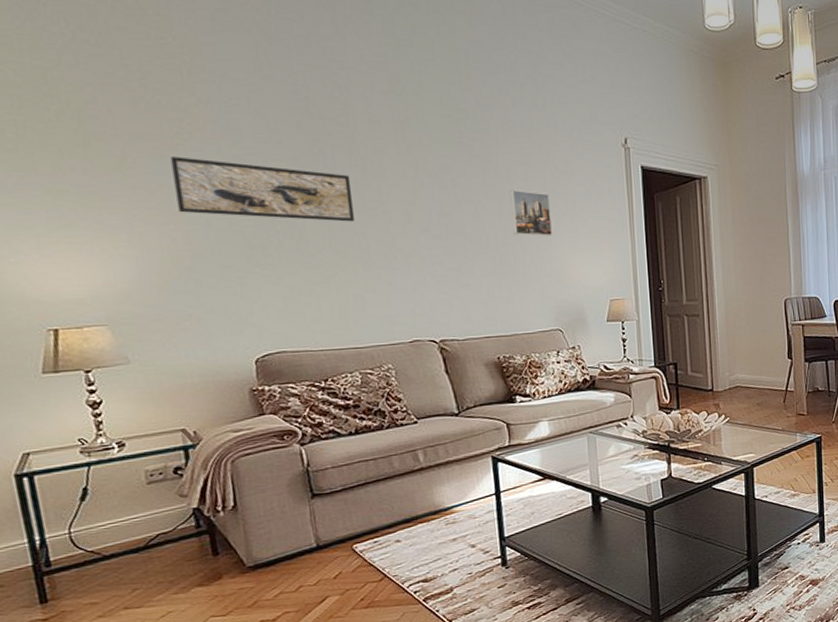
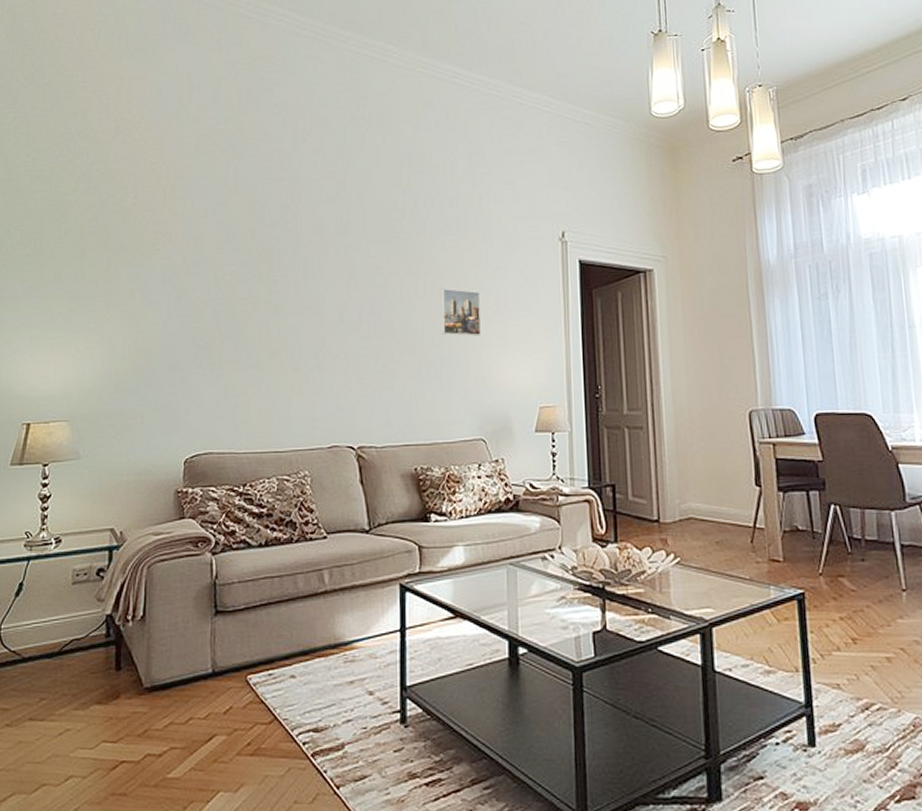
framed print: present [170,156,354,222] -> none [143,264,292,323]

